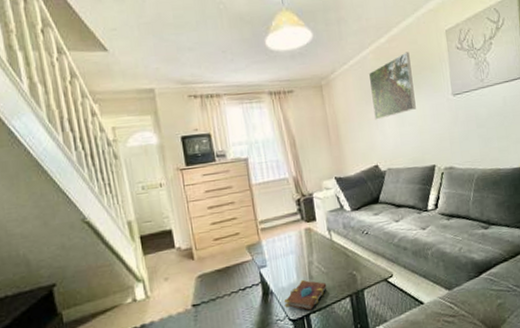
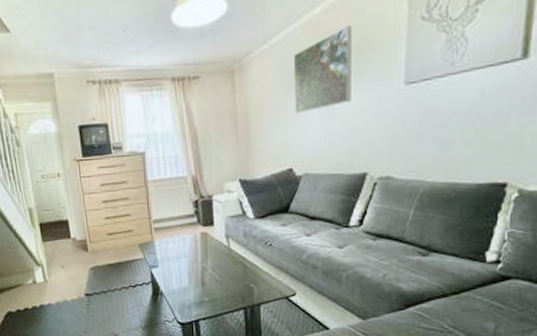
book: present [283,279,327,311] -> none [173,285,220,317]

